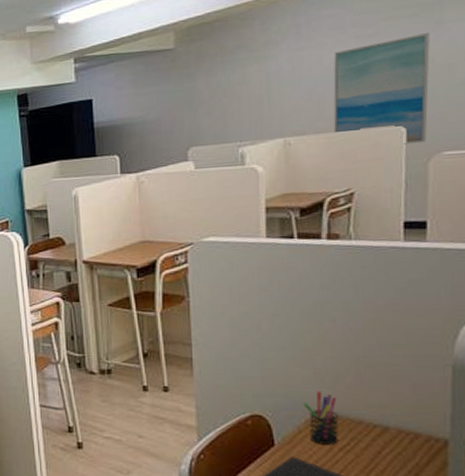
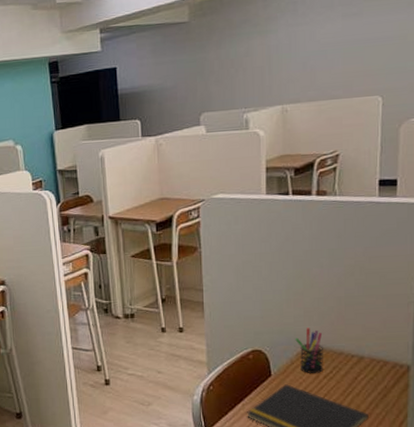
wall art: present [333,33,430,145] -> none [323,13,403,112]

